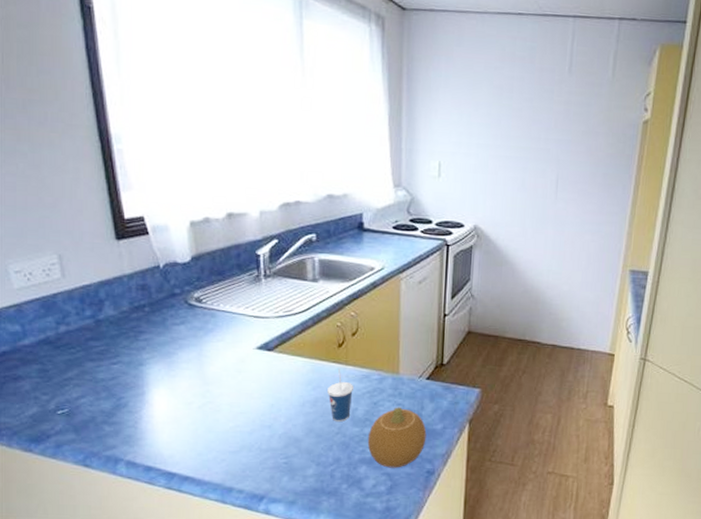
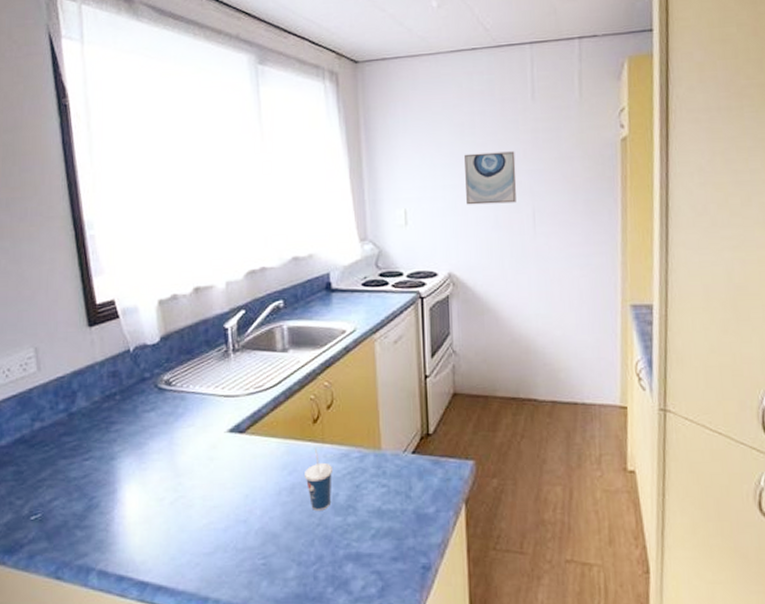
fruit: present [367,407,427,468] -> none [352,489,418,565]
wall art: none [497,116,547,168] -> present [464,151,517,205]

